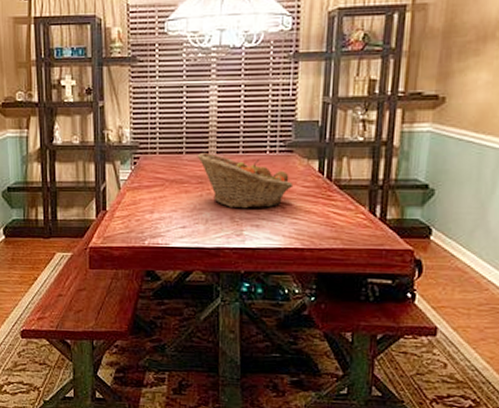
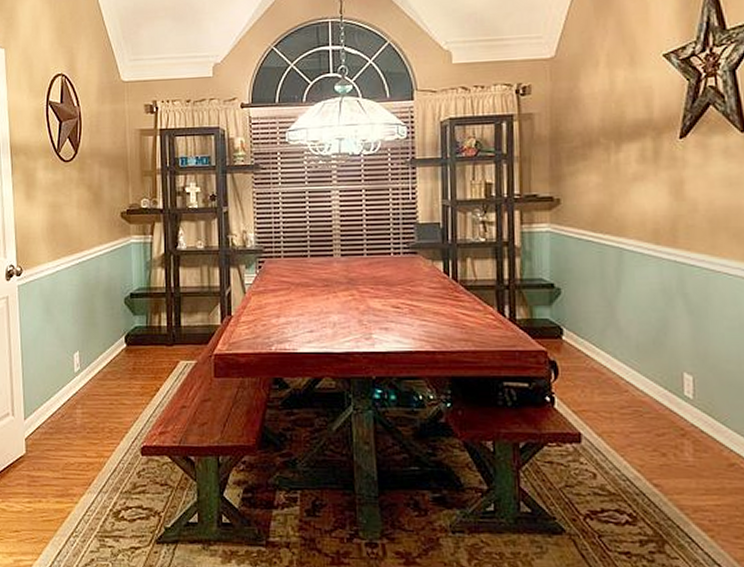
fruit basket: present [197,153,294,209] -> none [321,256,420,312]

